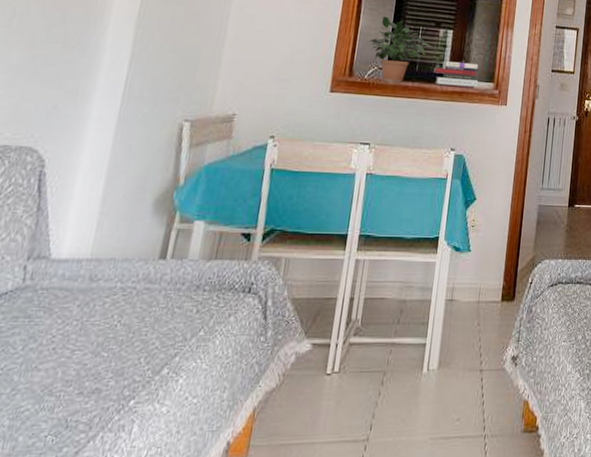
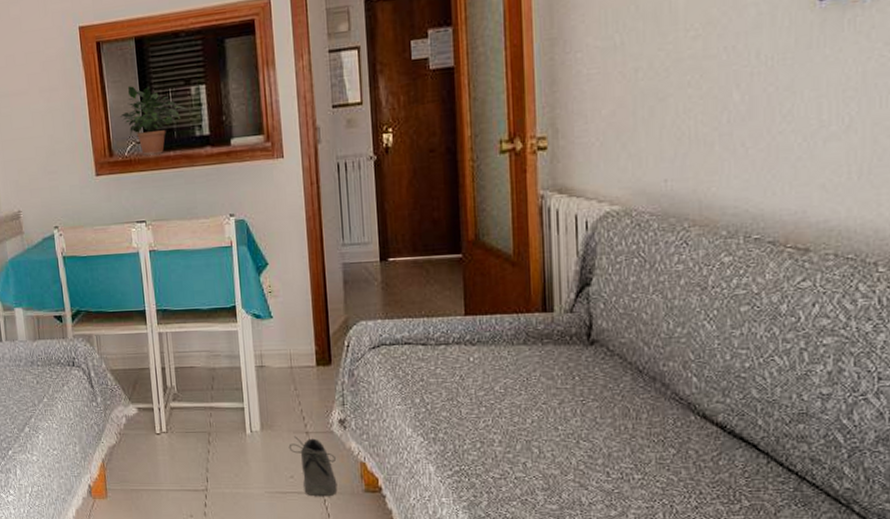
books: present [434,61,479,90] -> none [193,116,247,151]
shoe: none [461,374,503,441] -> present [288,436,338,497]

